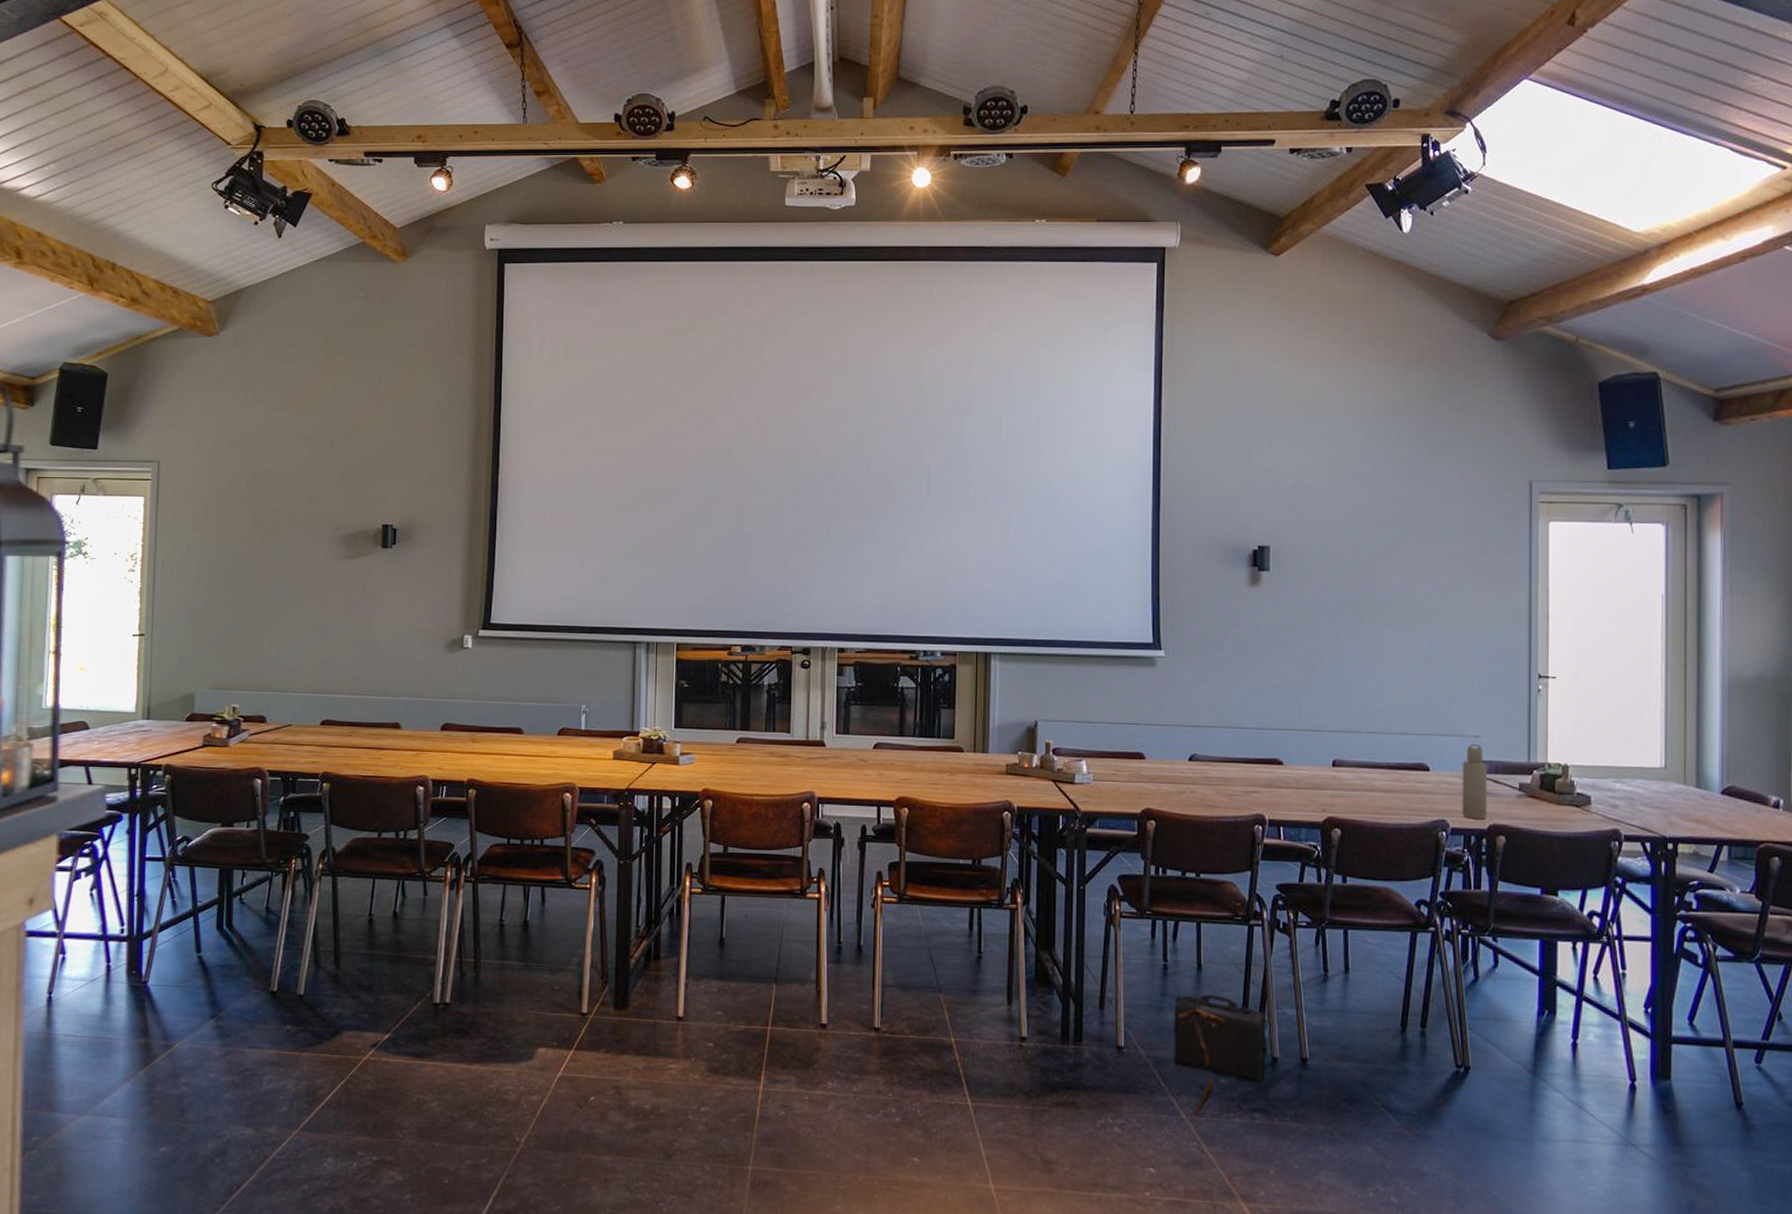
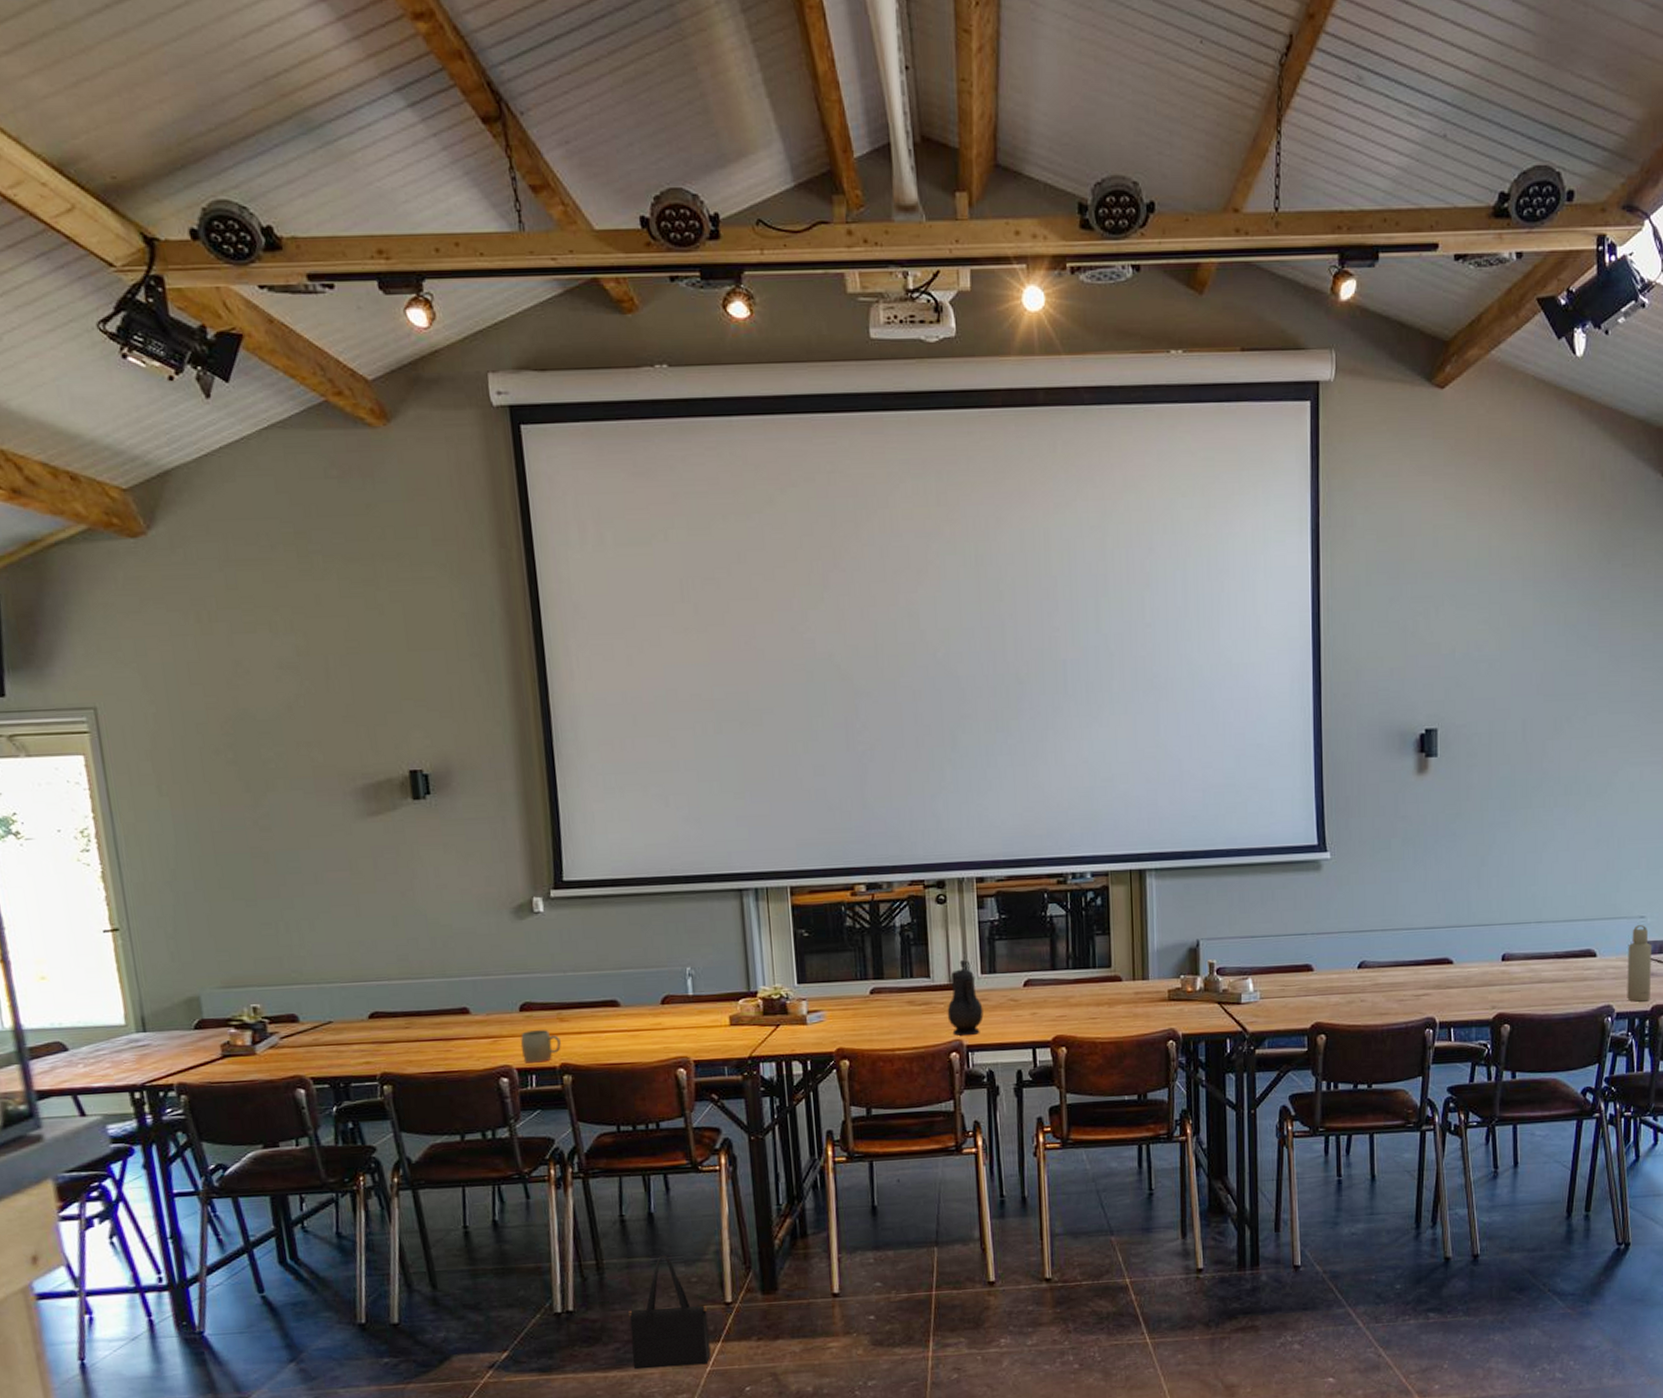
mug: none [437,748,471,776] -> present [520,1030,561,1063]
tote bag: none [495,961,565,1070] -> present [629,1255,711,1368]
coffeepot: none [803,719,835,788] -> present [947,959,984,1036]
briefcase: present [1173,994,1268,1115] -> none [1348,1204,1441,1322]

